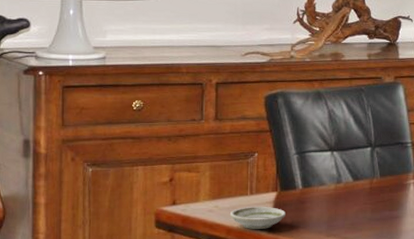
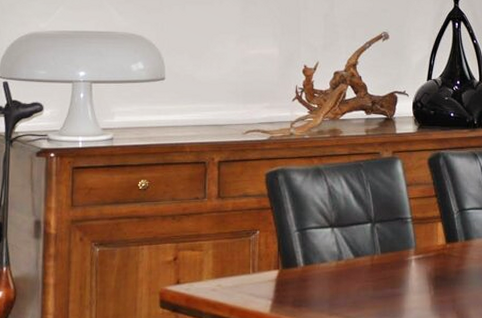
saucer: present [229,207,286,229] -> none [232,285,287,308]

